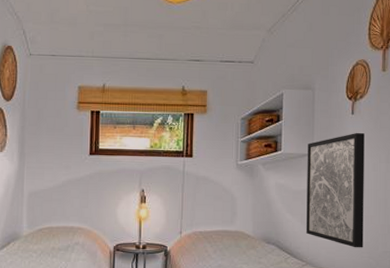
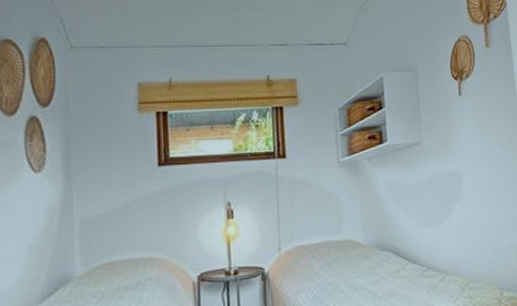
wall art: present [306,133,365,248] -> none [415,116,487,244]

